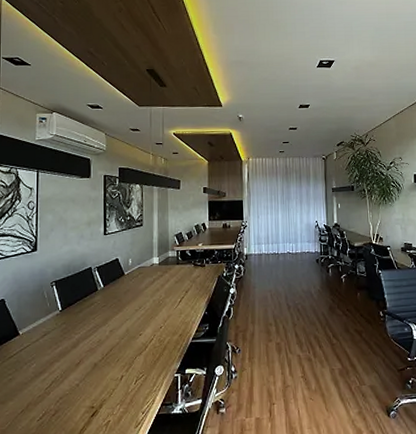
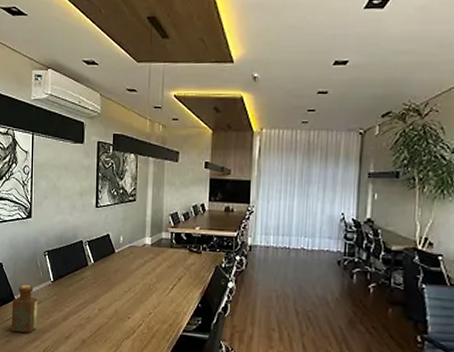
bottle: none [15,318,45,368] -> present [11,285,38,333]

